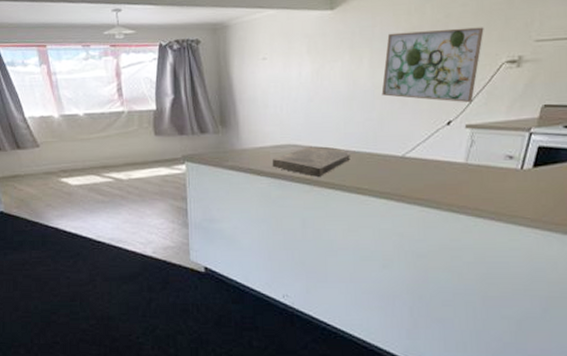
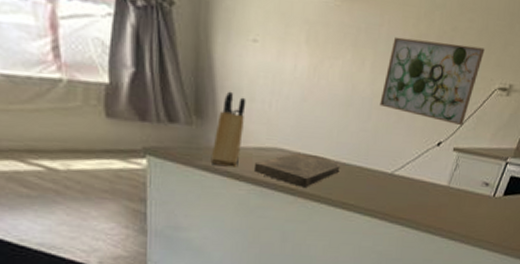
knife block: none [235,102,261,165] -> present [210,91,246,167]

